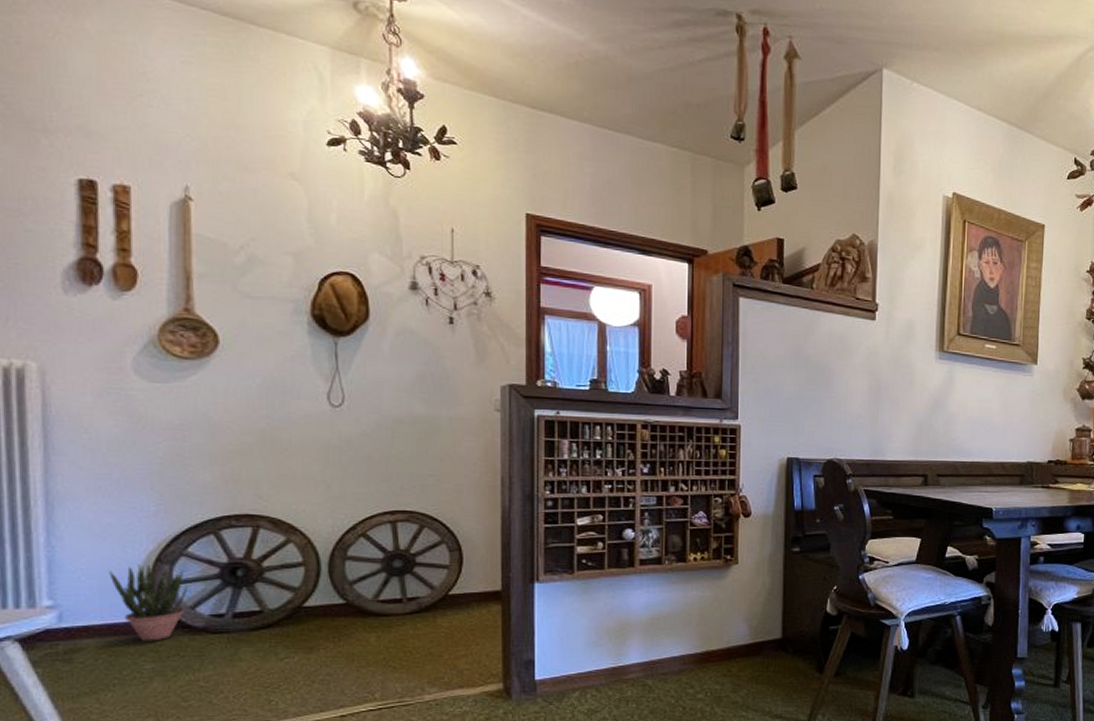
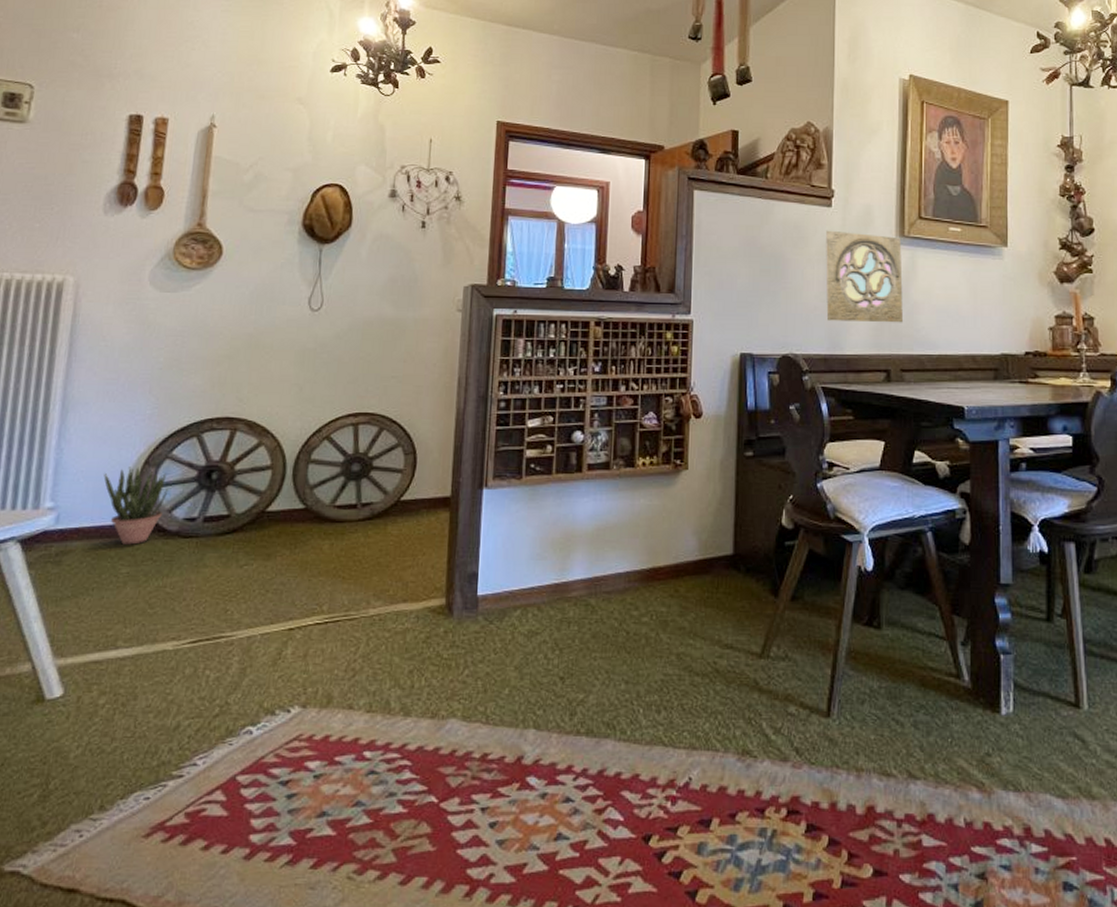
wall ornament: none [869,342,941,432] -> present [826,230,903,323]

